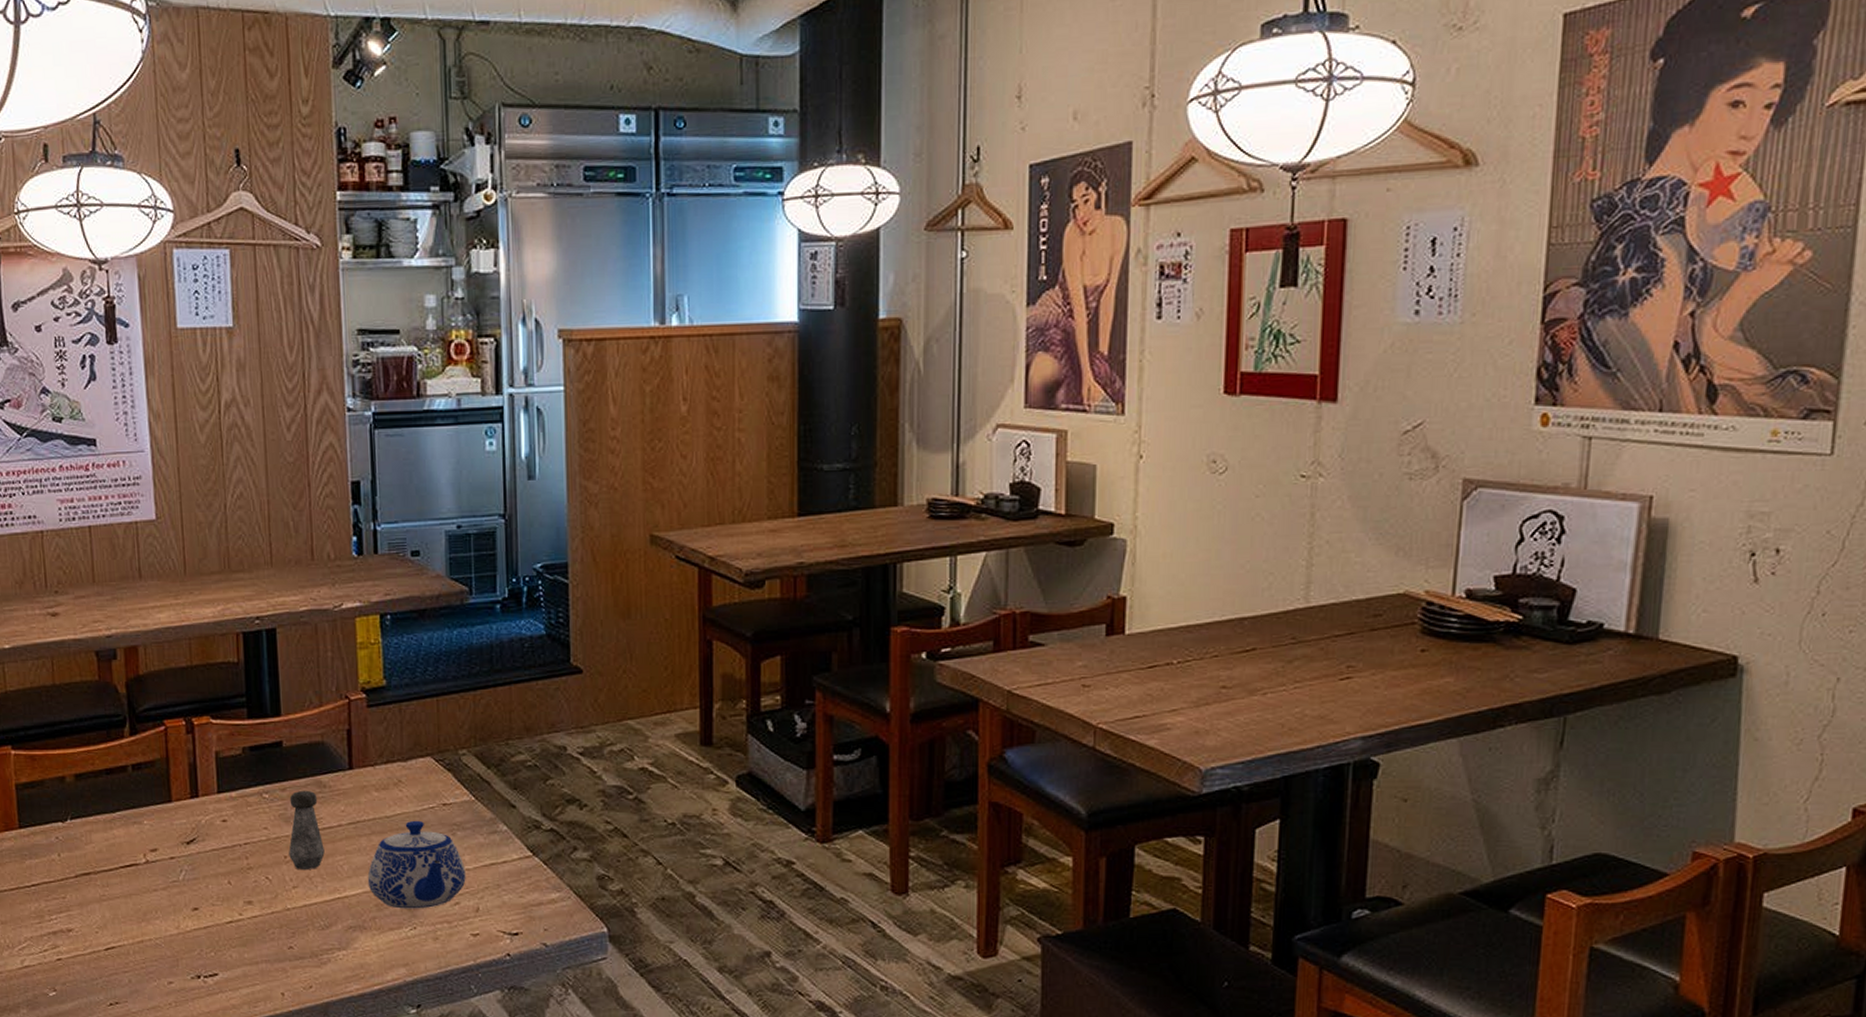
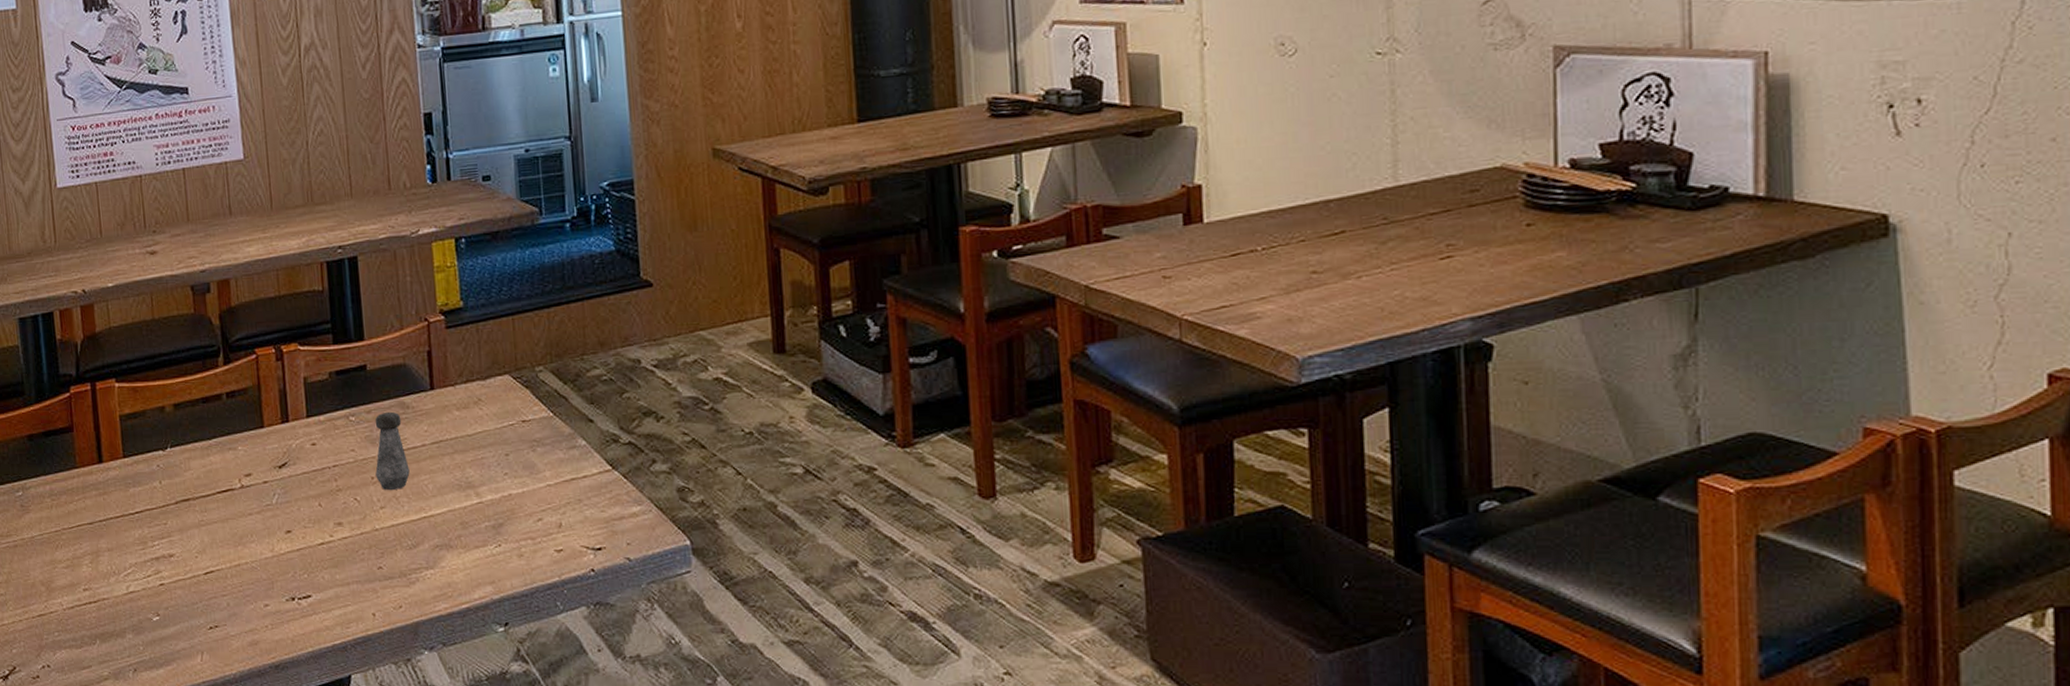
teapot: present [367,820,466,909] -> none [452,437,548,526]

